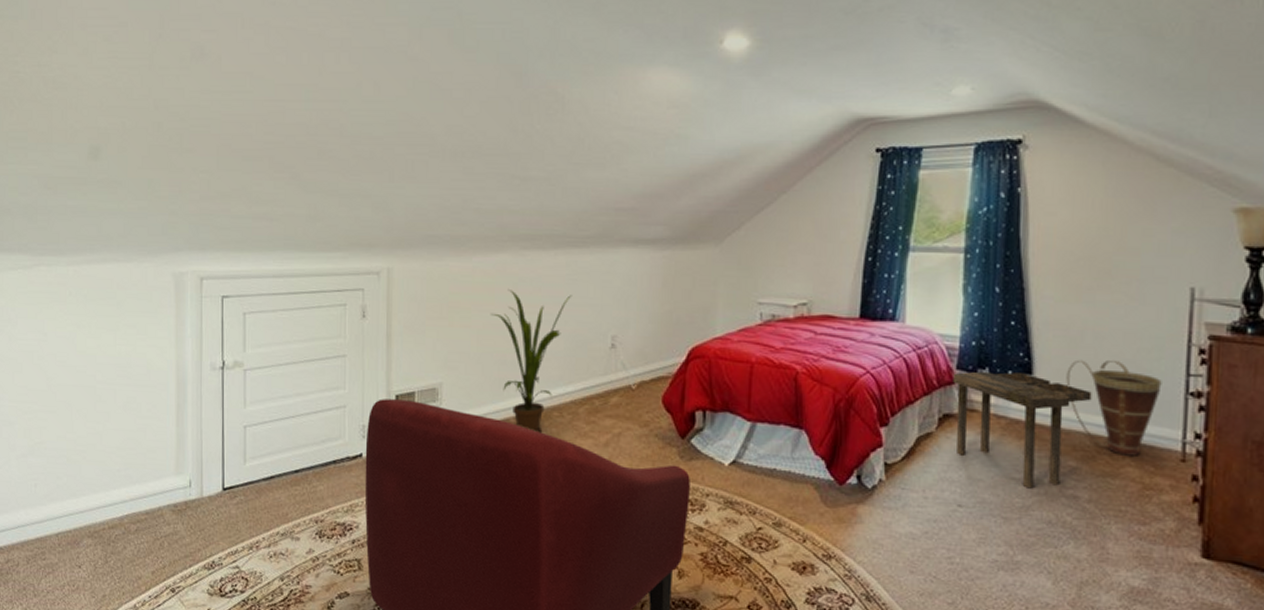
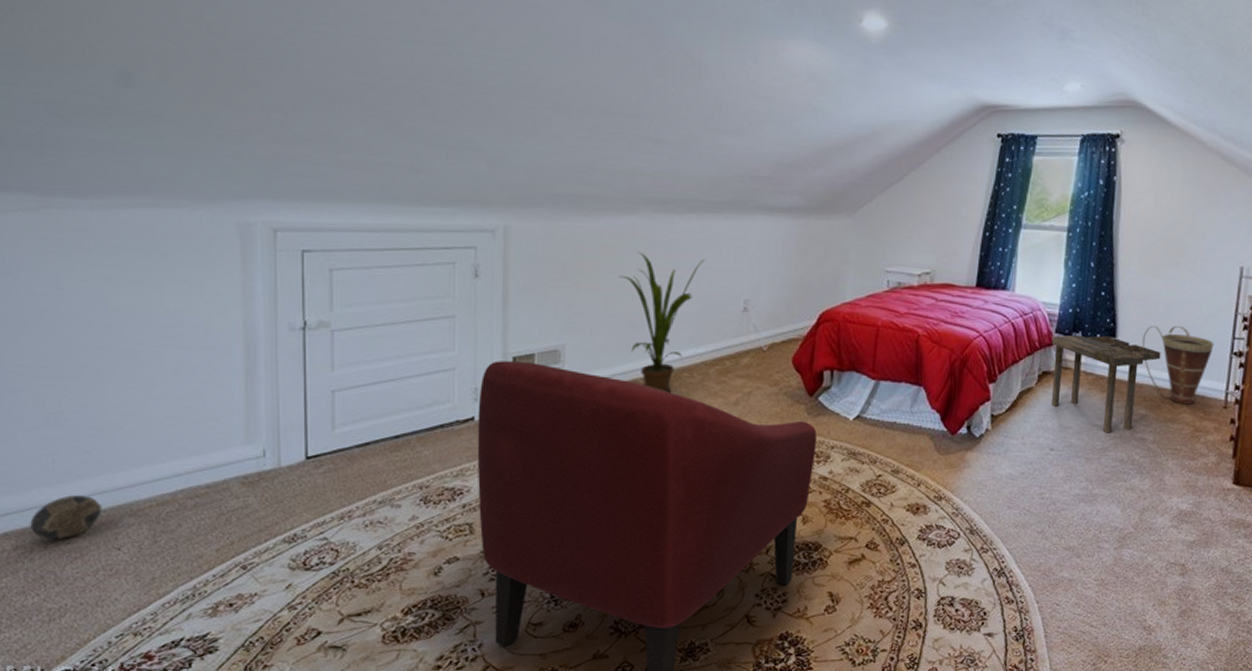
ball: none [18,516,69,556] -> present [30,495,102,540]

